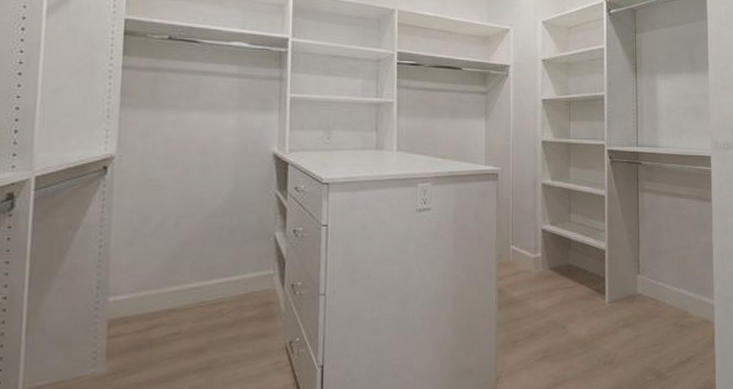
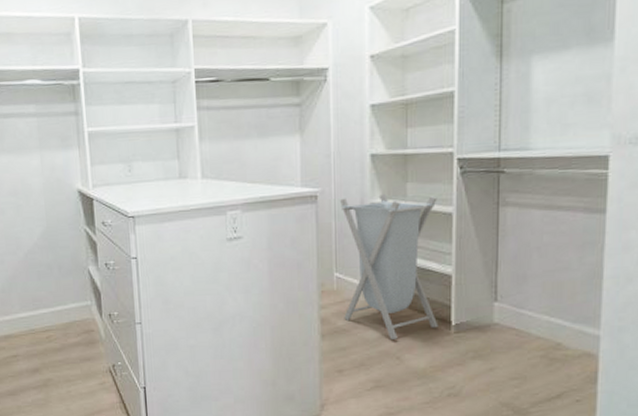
laundry hamper: none [517,176,596,310] -> present [340,194,438,340]

